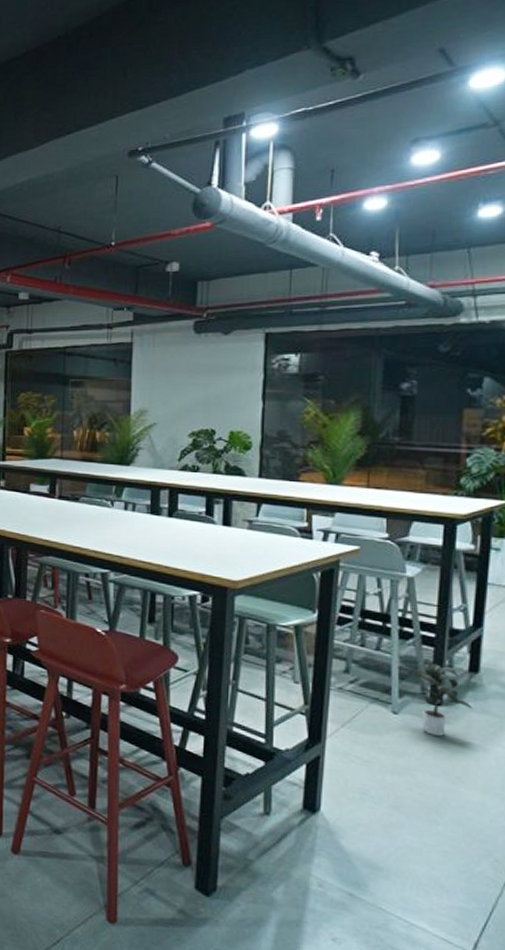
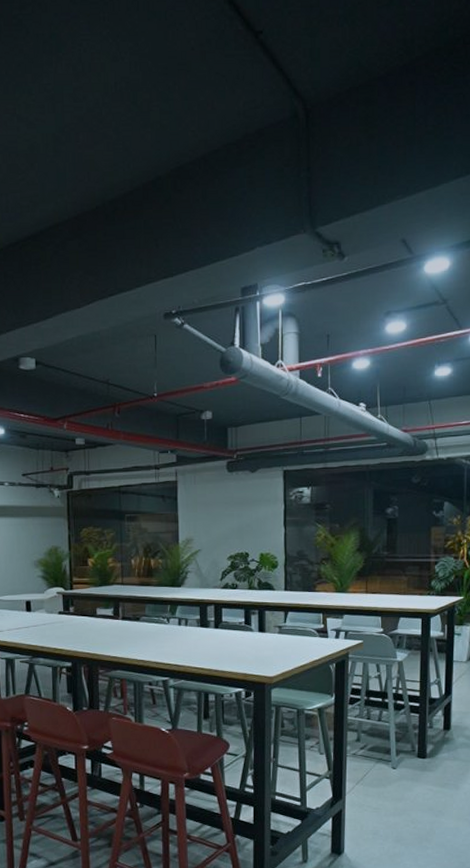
potted plant: present [412,663,473,736] -> none [404,727,448,782]

